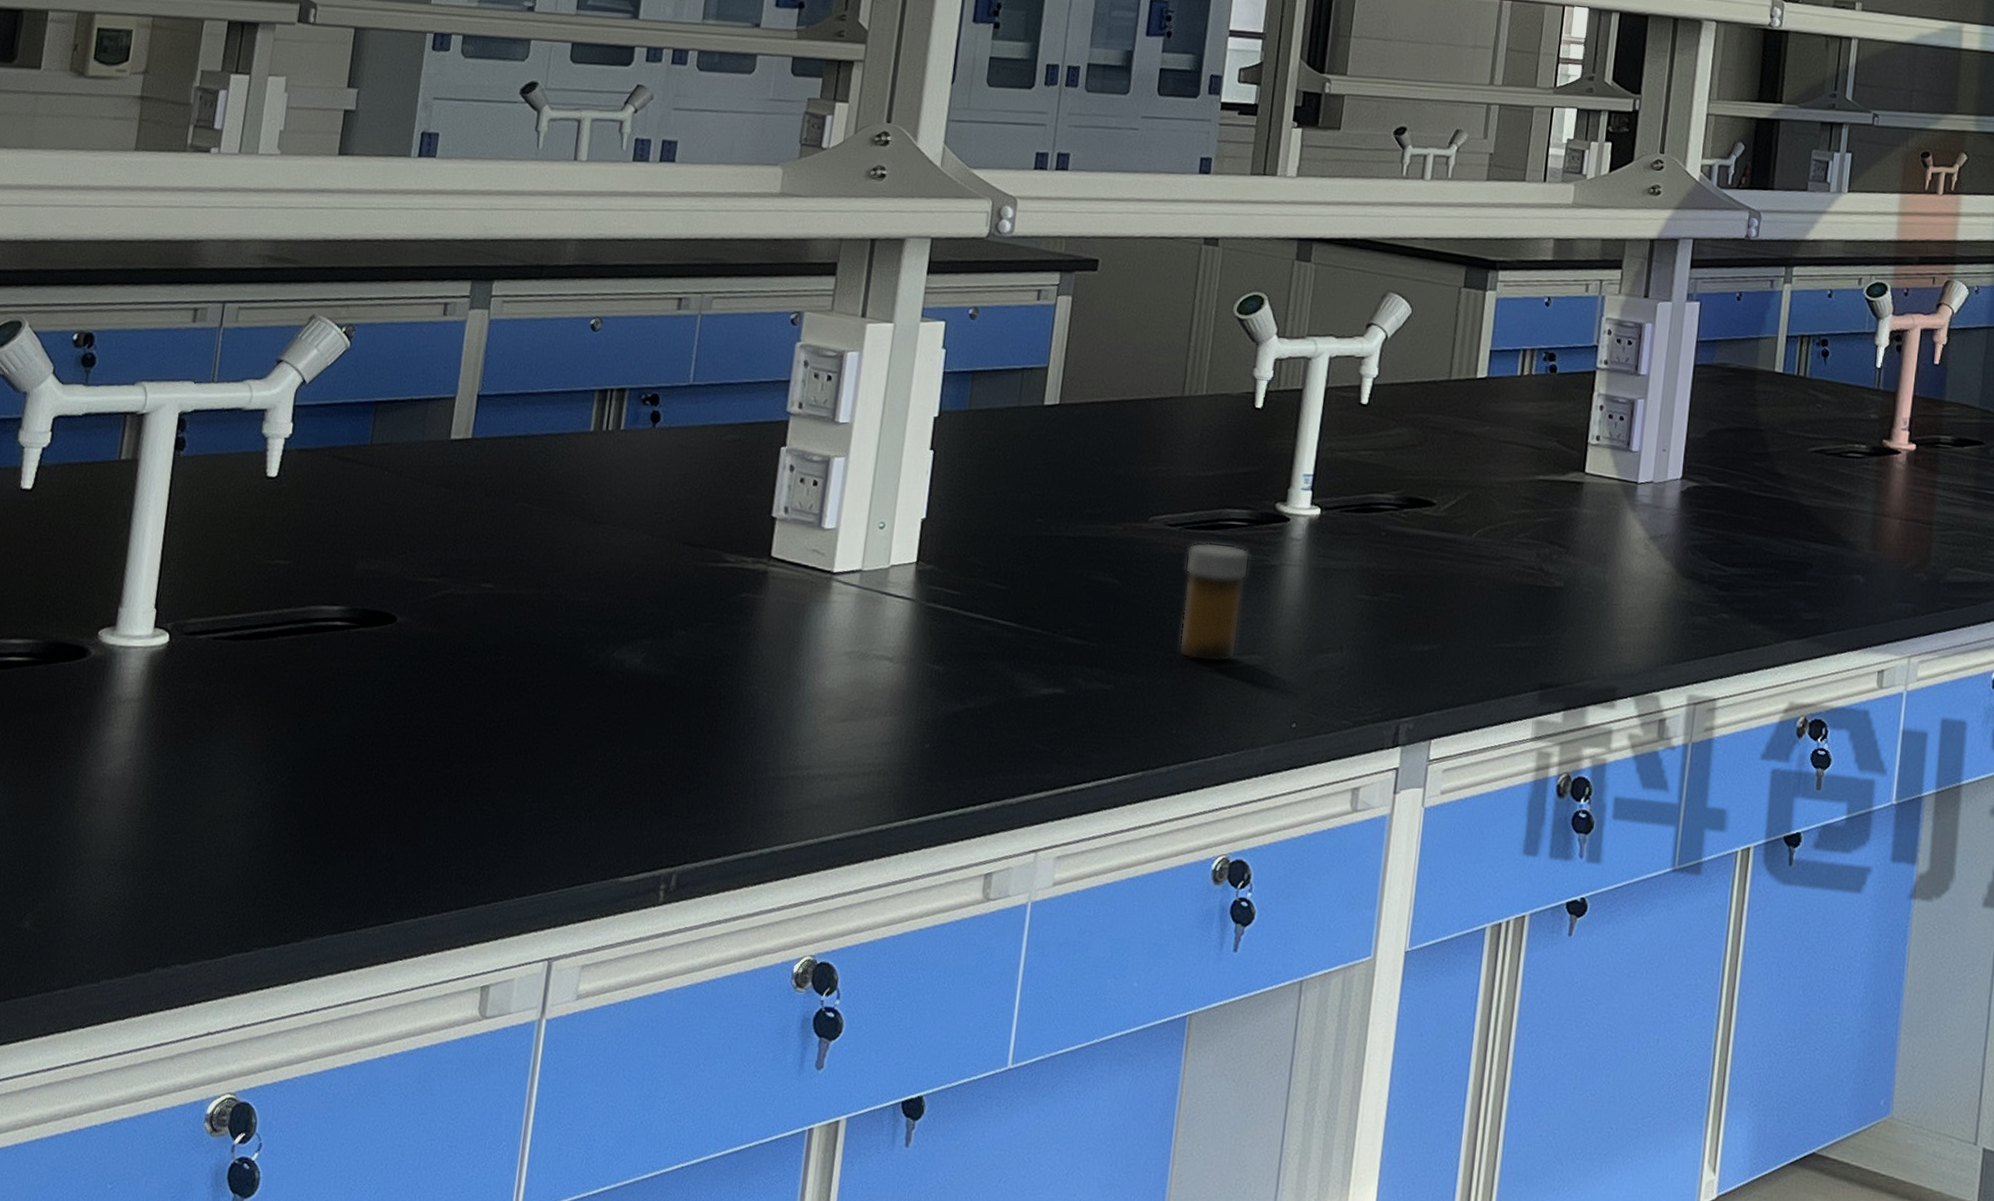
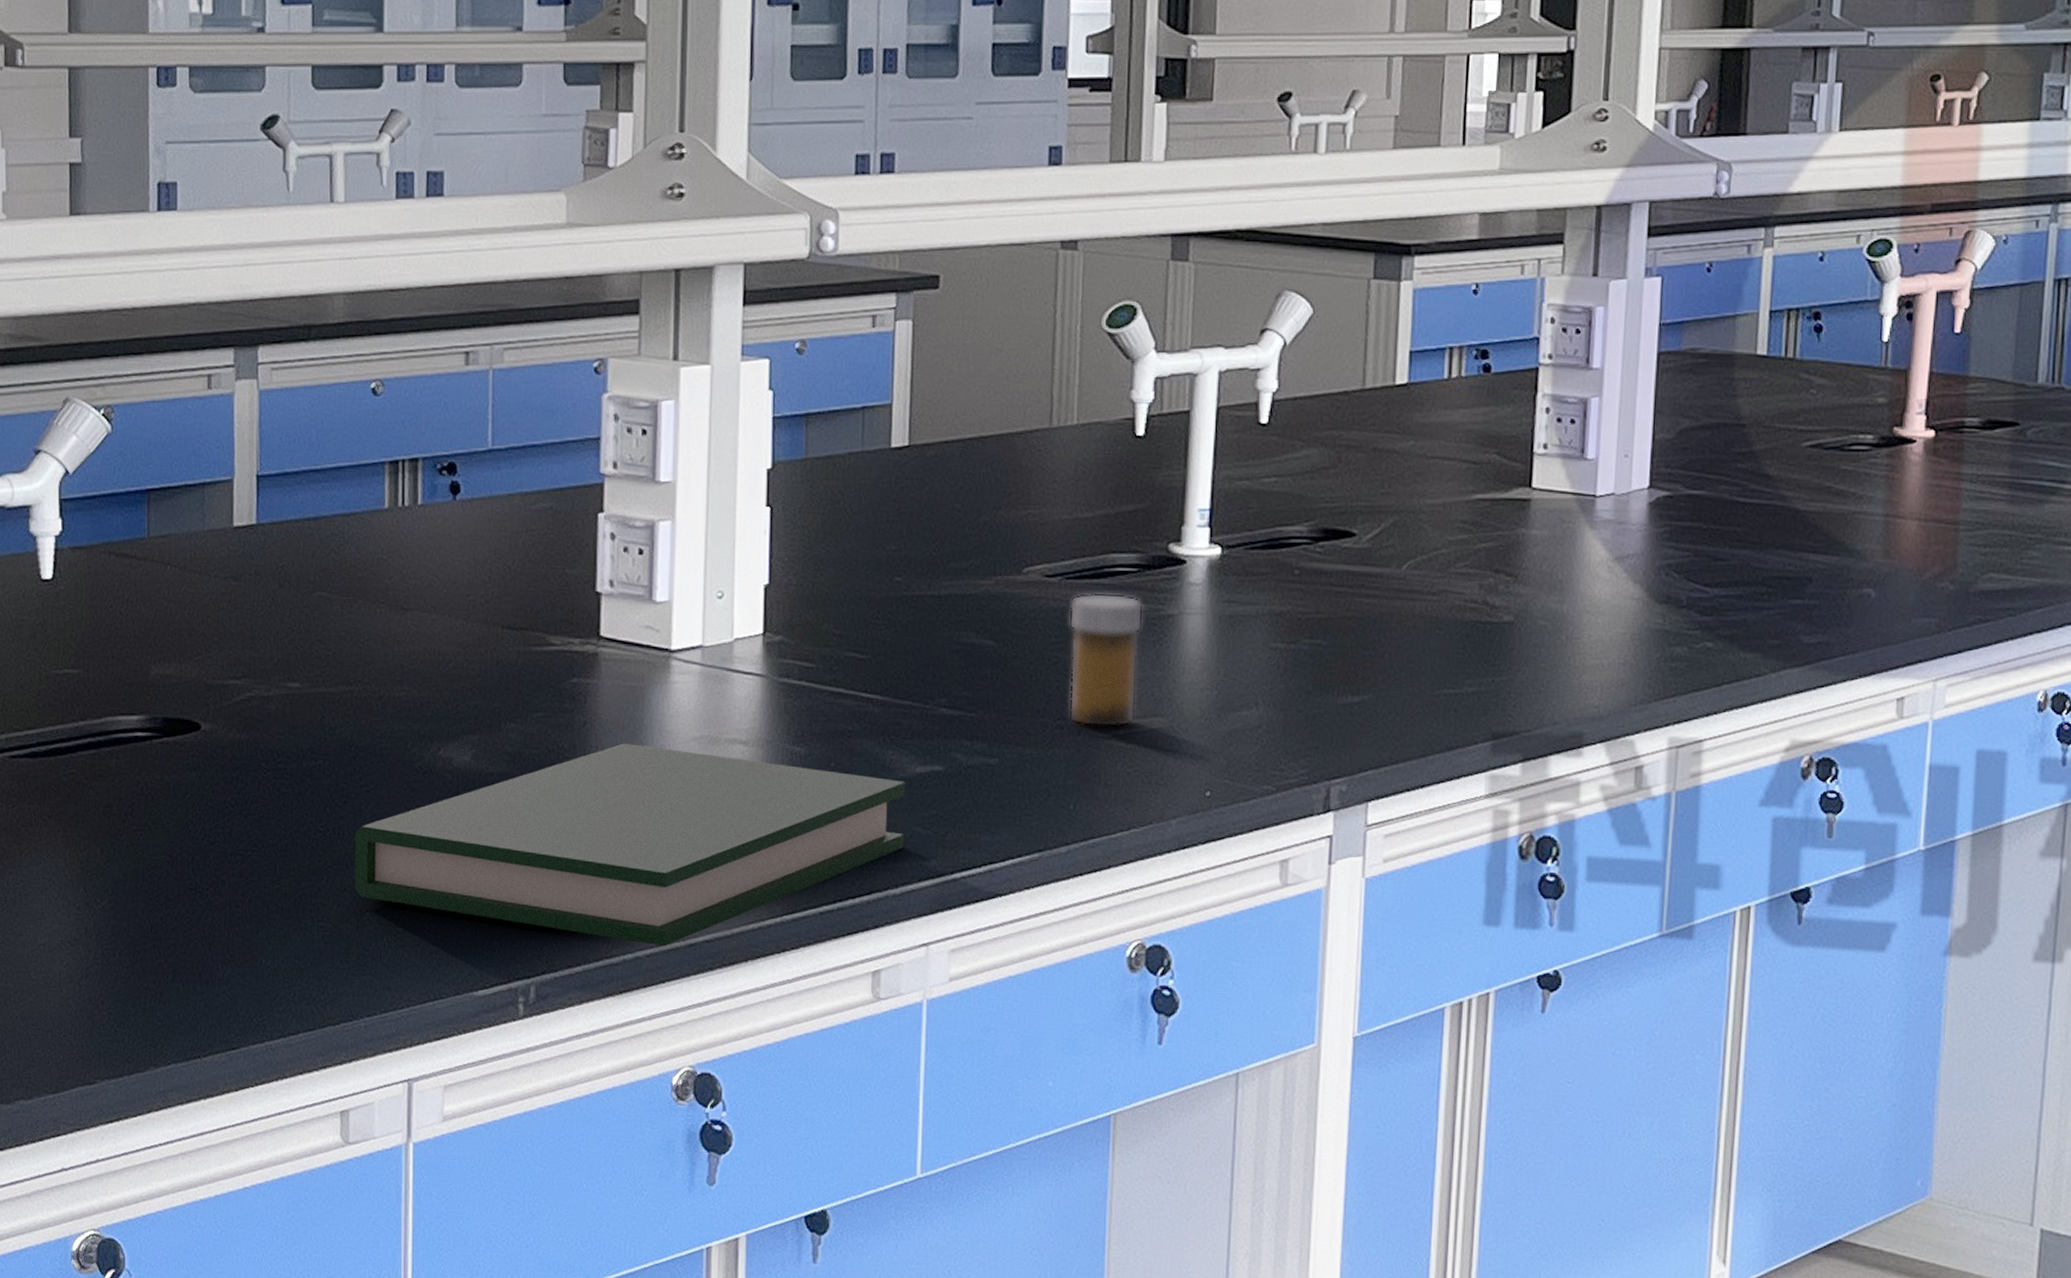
hardback book: none [520,654,1030,843] -> present [355,743,906,947]

